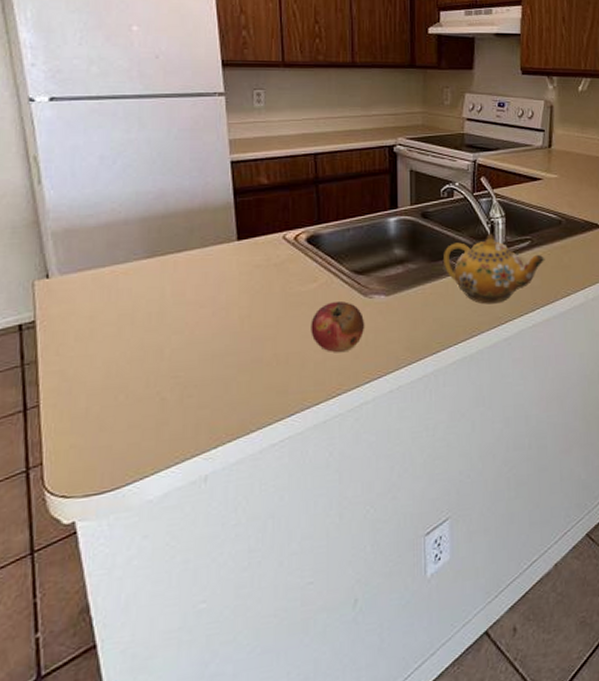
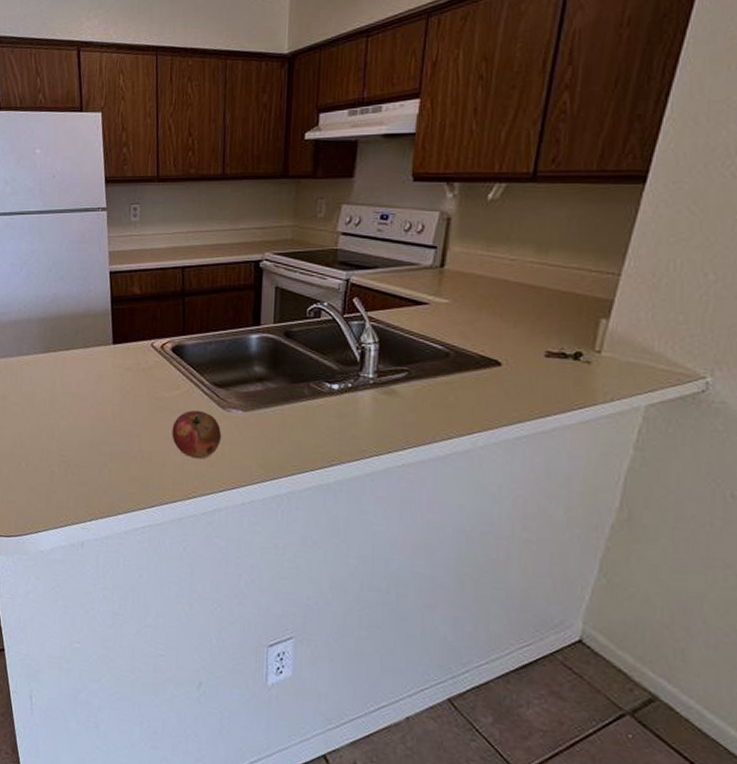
teapot: present [444,234,545,304] -> none [305,360,424,436]

